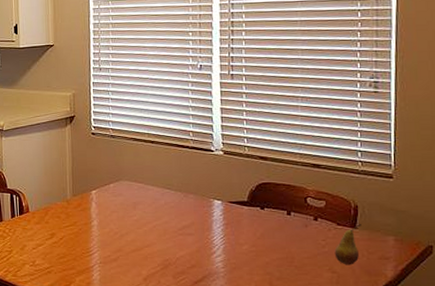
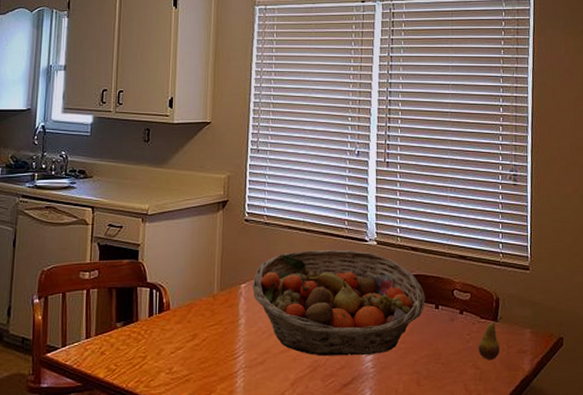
fruit basket: none [102,159,276,257] -> present [252,249,425,357]

